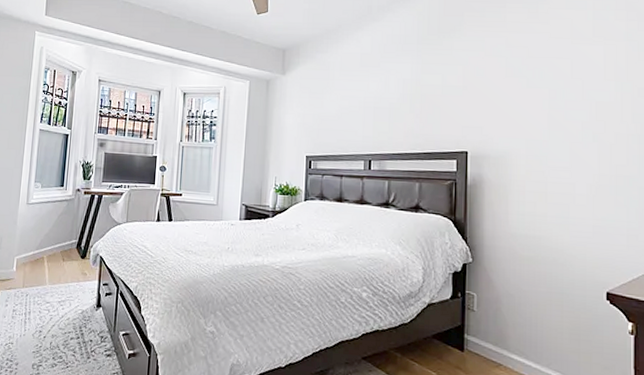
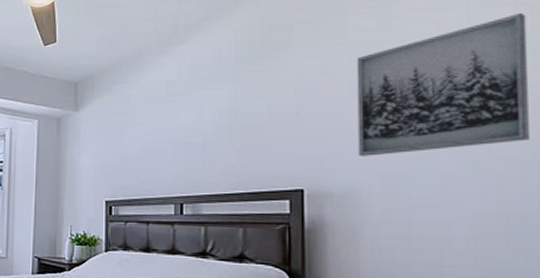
wall art: none [510,16,635,126] -> present [356,12,530,156]

